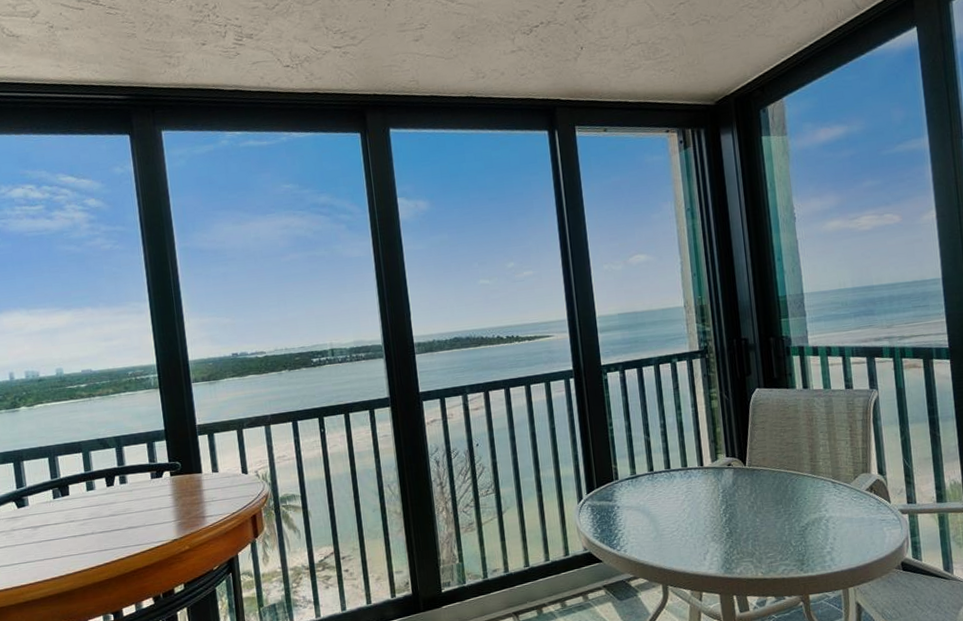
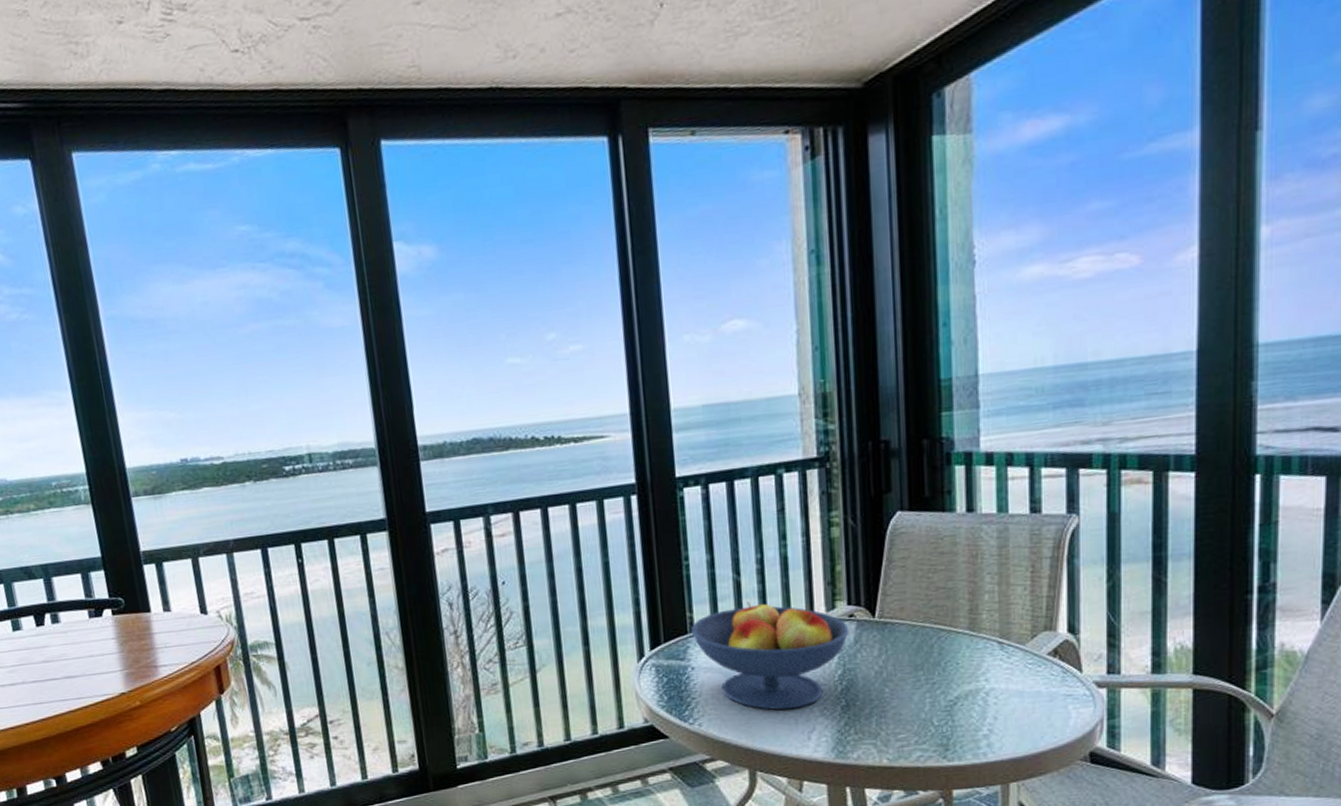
fruit bowl: none [616,456,729,538] -> present [691,602,850,711]

